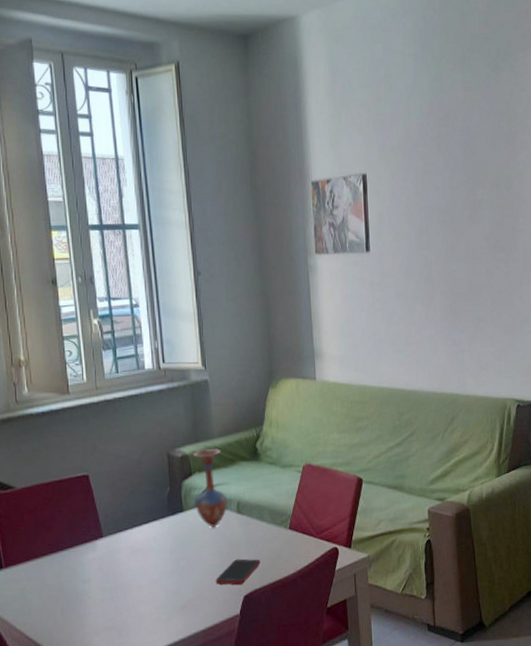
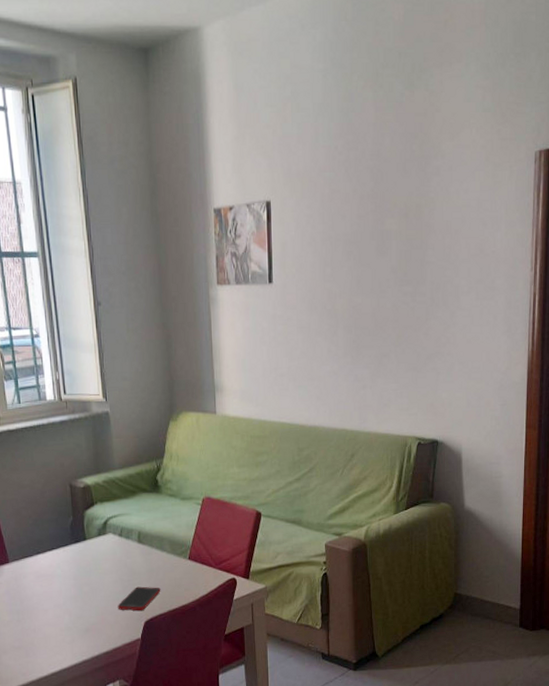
vase: present [193,449,228,528] -> none [94,480,129,557]

